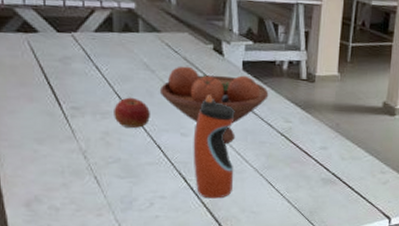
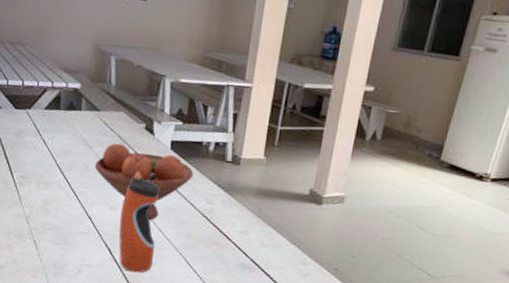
apple: present [114,97,150,128] -> none [54,169,85,199]

